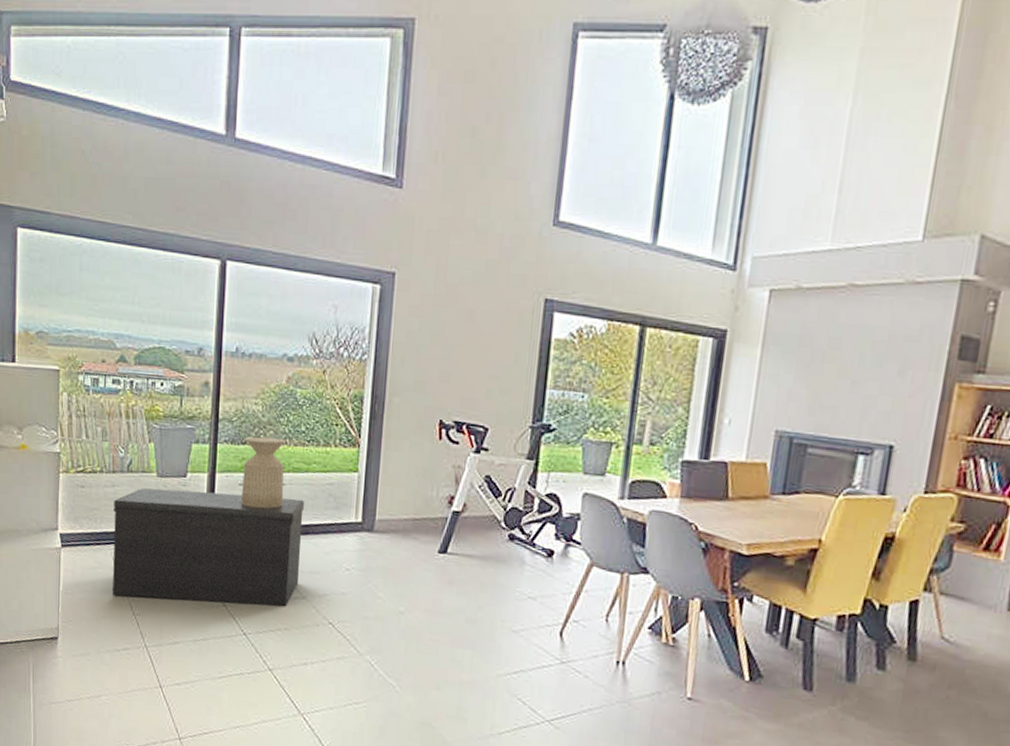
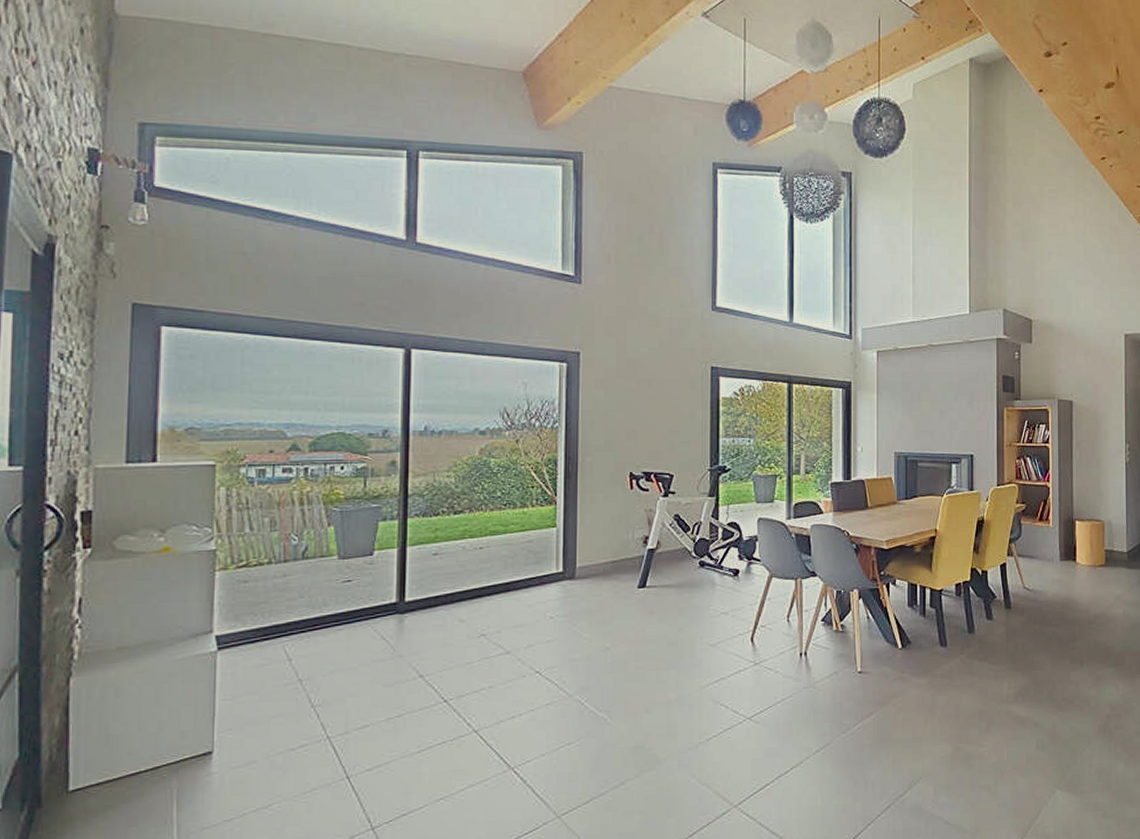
bench: present [113,488,304,607] -> none [285,559,503,691]
side table: present [241,436,287,509] -> none [436,506,483,575]

